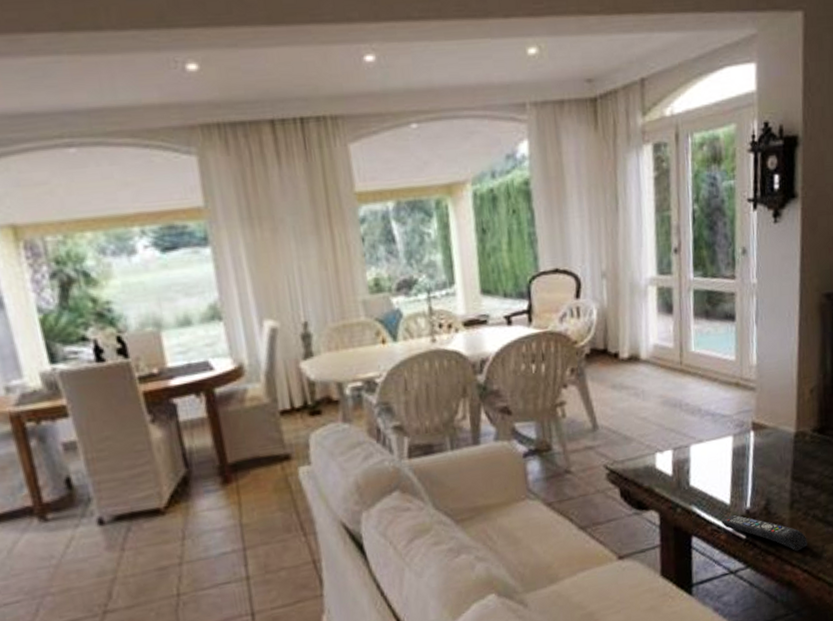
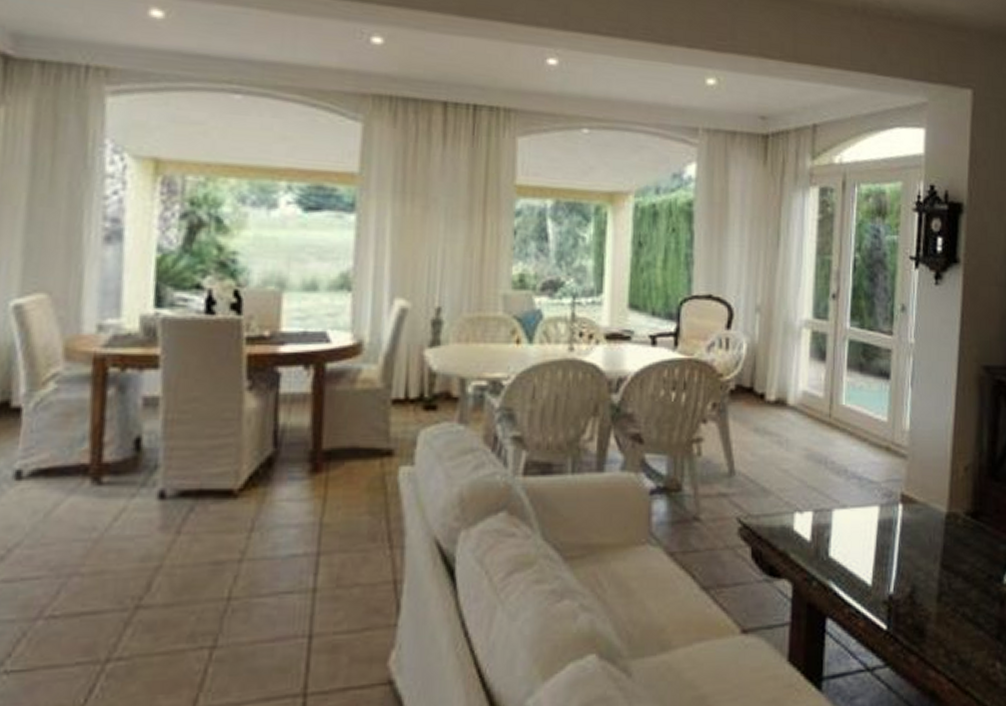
remote control: present [721,514,808,552] -> none [861,598,955,655]

